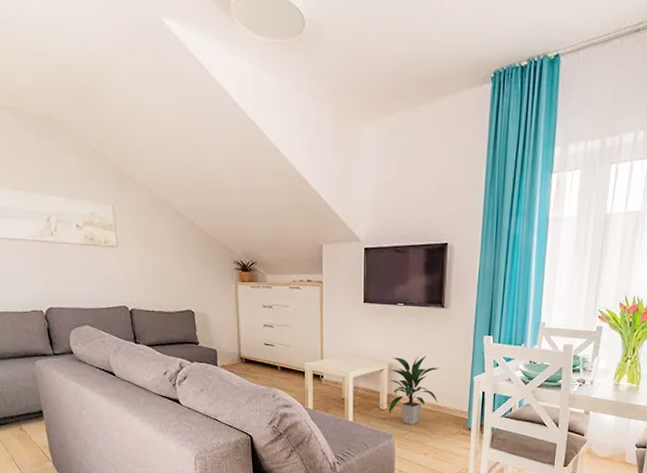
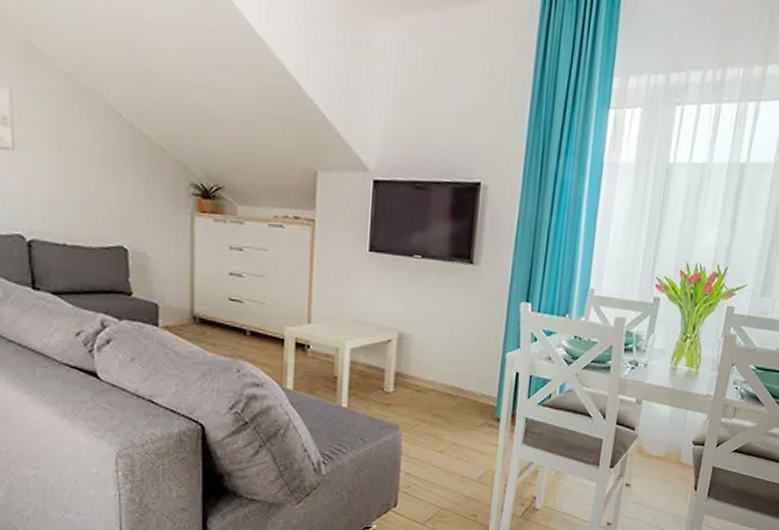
indoor plant: present [388,355,439,425] -> none [395,324,463,413]

